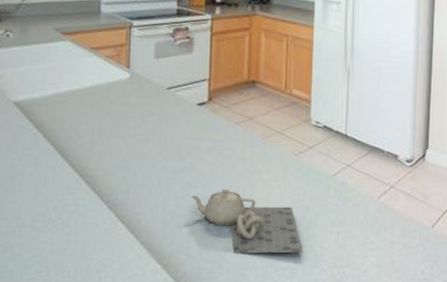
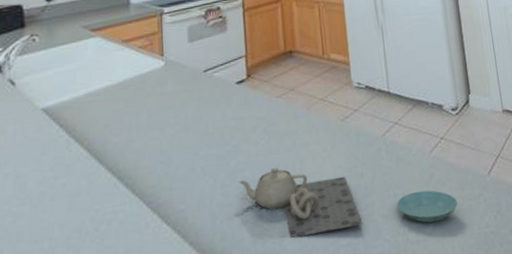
saucer: none [338,231,398,262] -> present [397,190,458,223]

